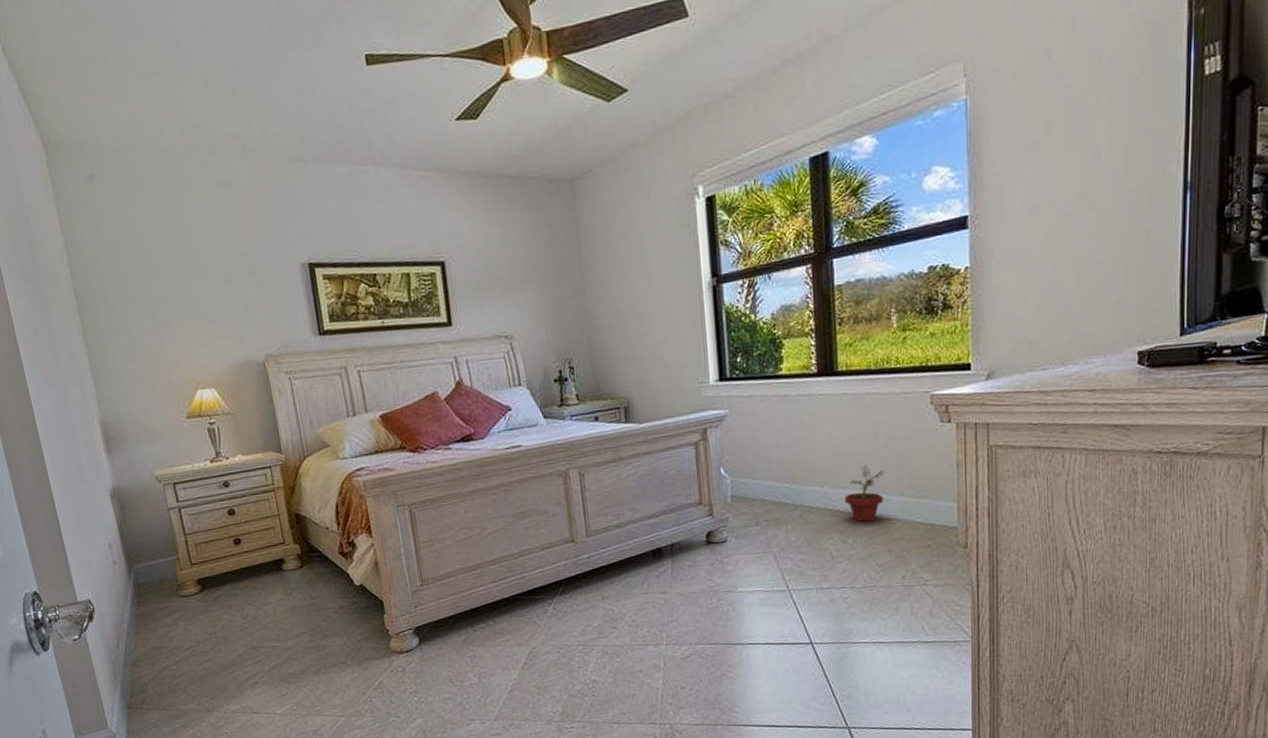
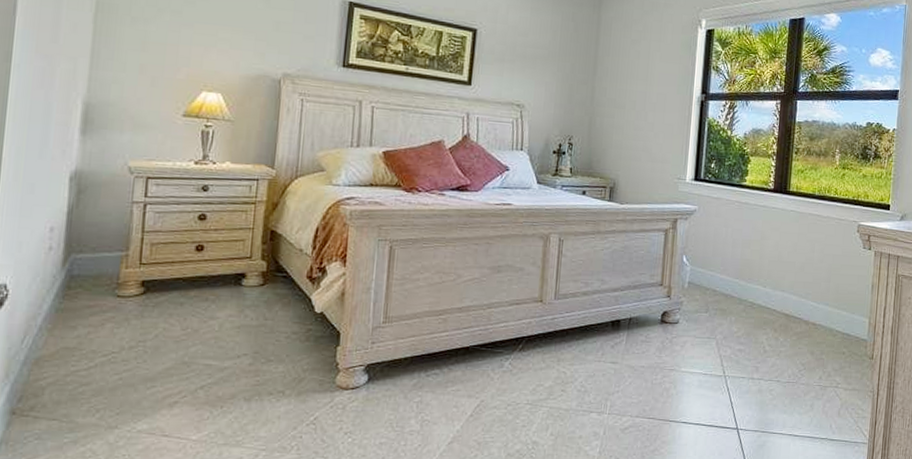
potted plant: present [844,465,885,522] -> none [781,274,816,324]

